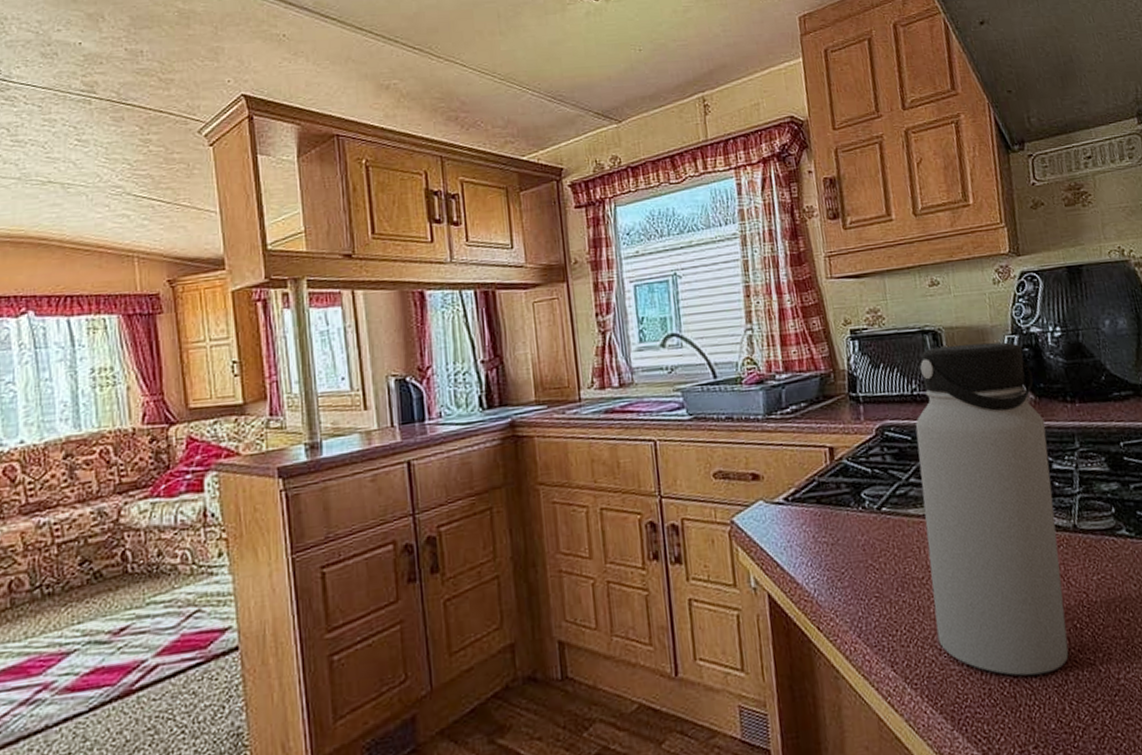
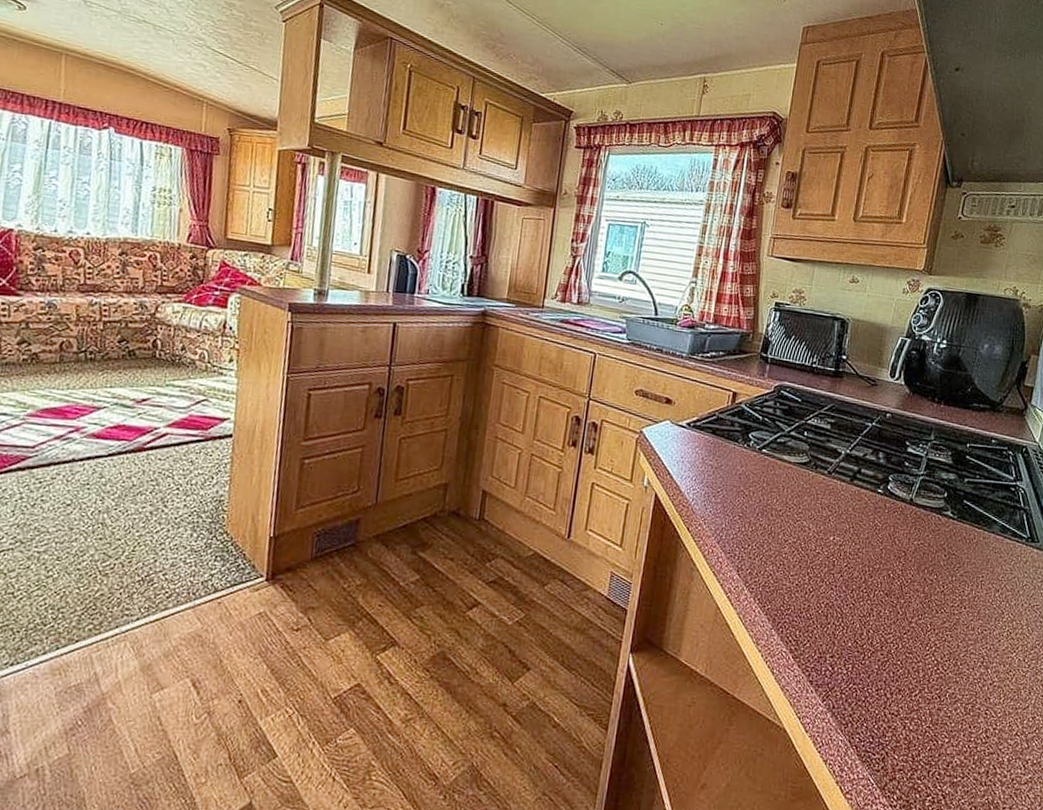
water bottle: present [915,342,1069,676] -> none [779,333,913,605]

